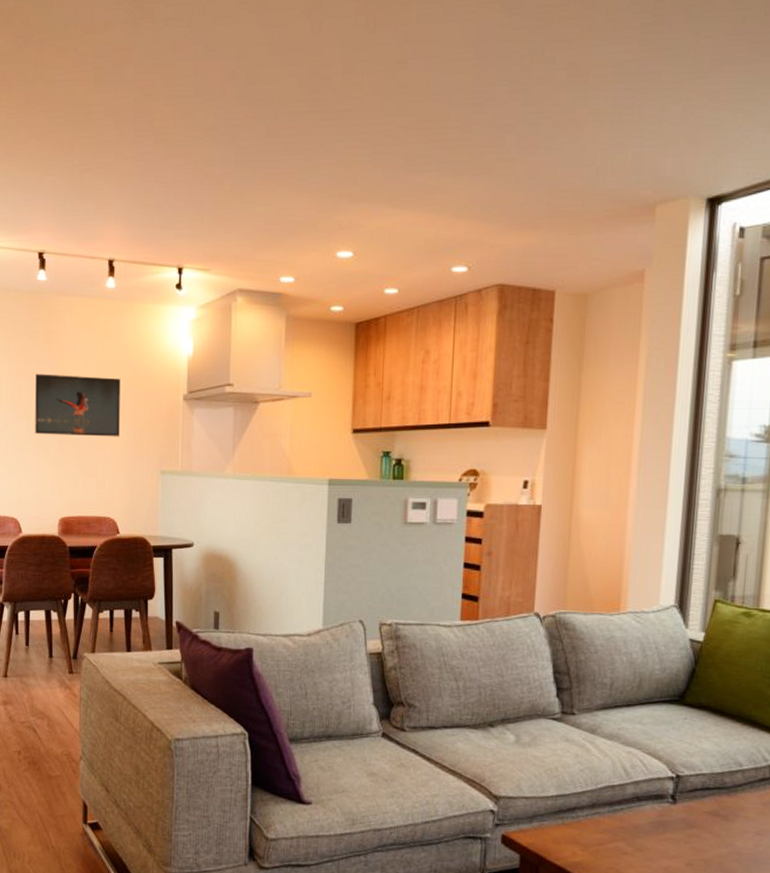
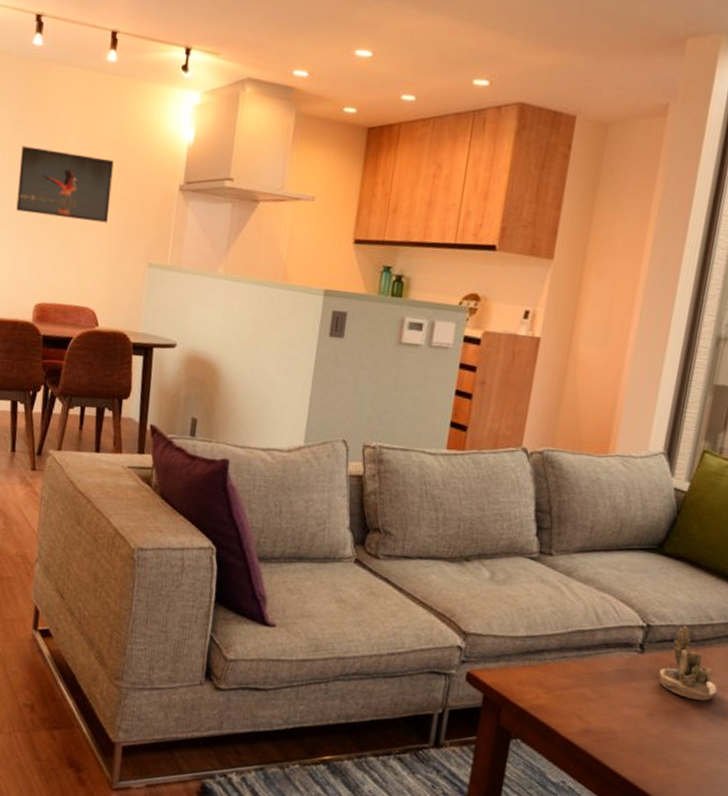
succulent planter: none [694,773,755,847] -> present [659,625,718,701]

